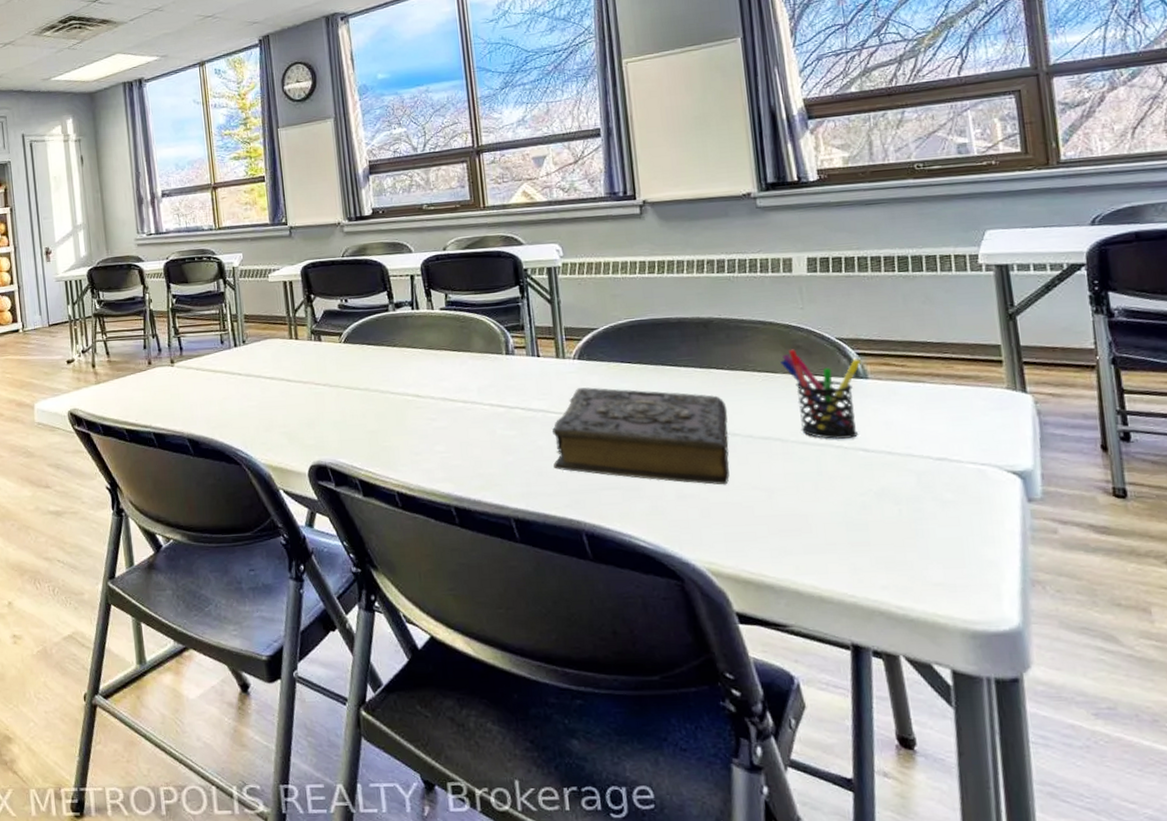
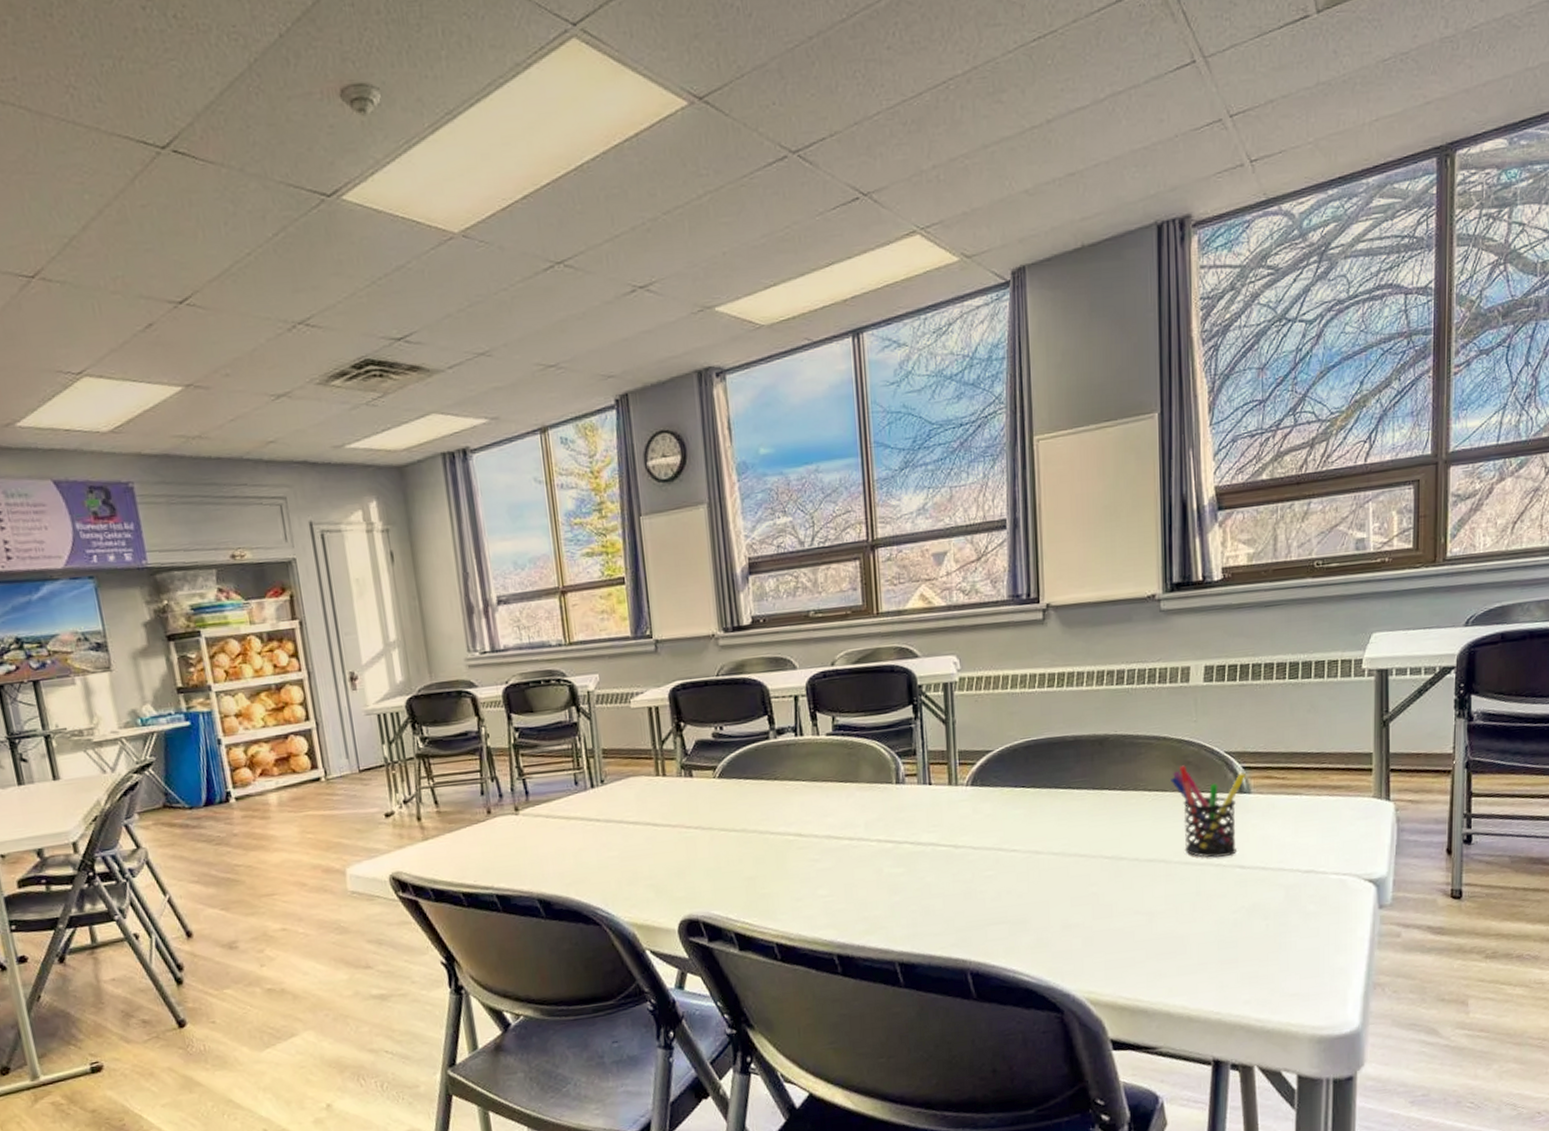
book: present [552,387,730,485] -> none [941,815,1117,912]

